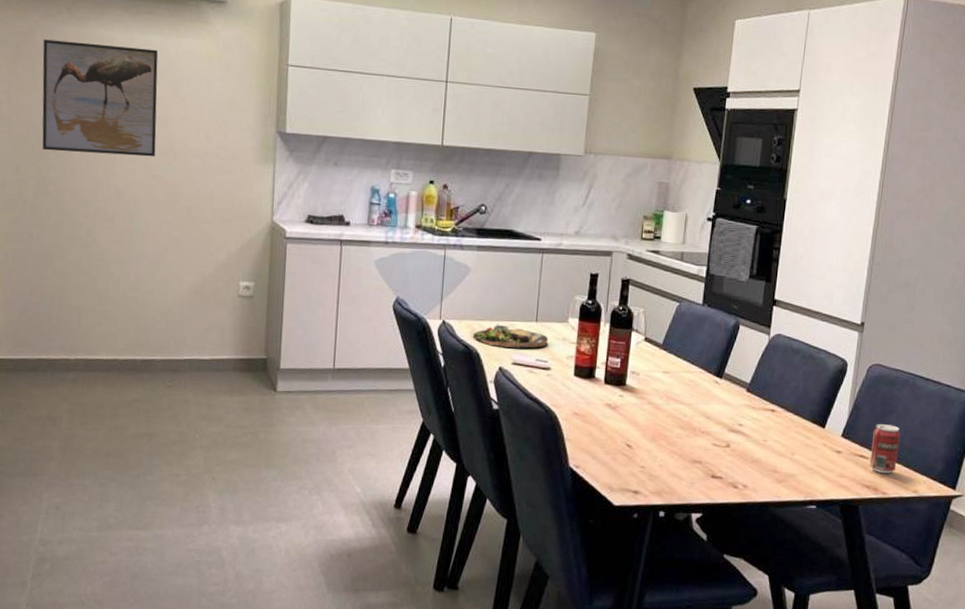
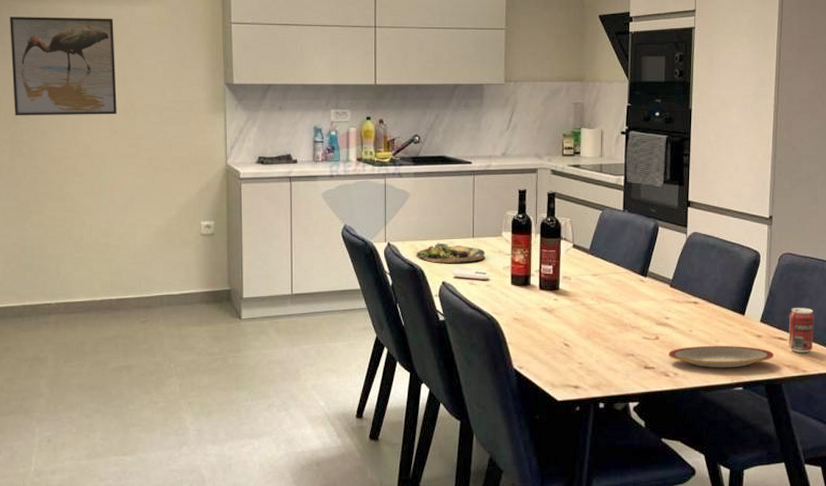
plate: none [739,457,853,484] -> present [668,346,774,368]

